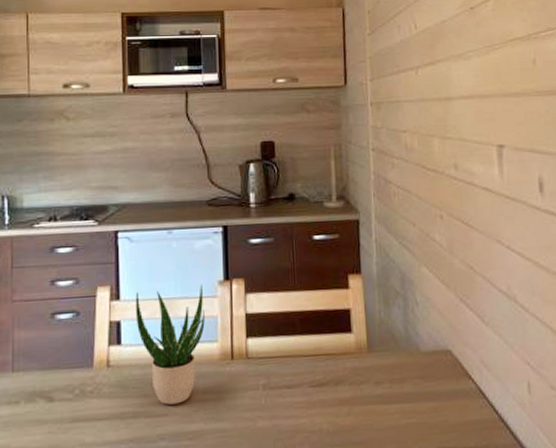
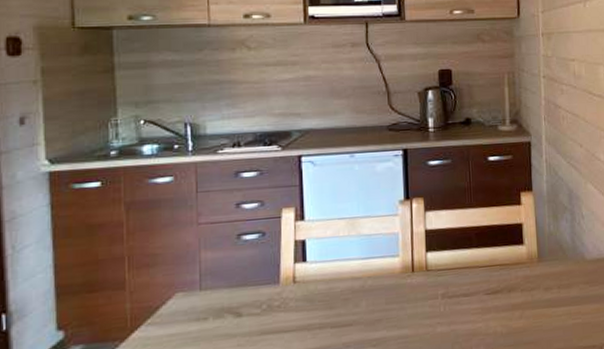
potted plant: present [135,284,205,405] -> none [319,203,387,316]

